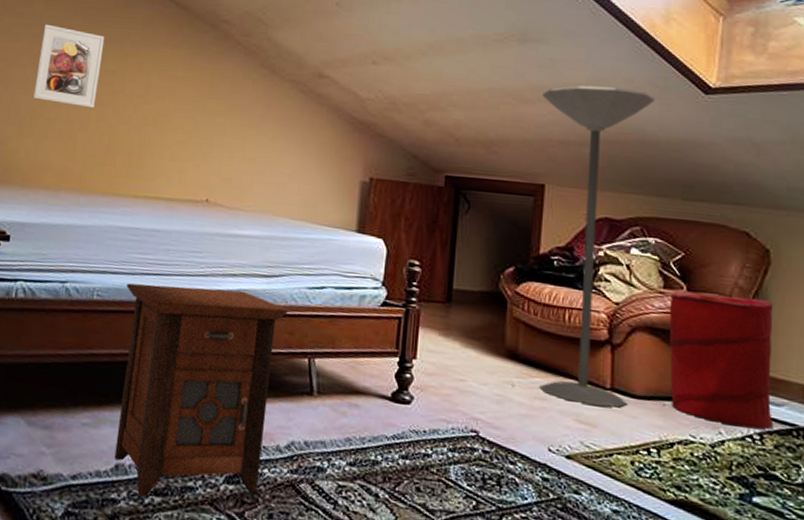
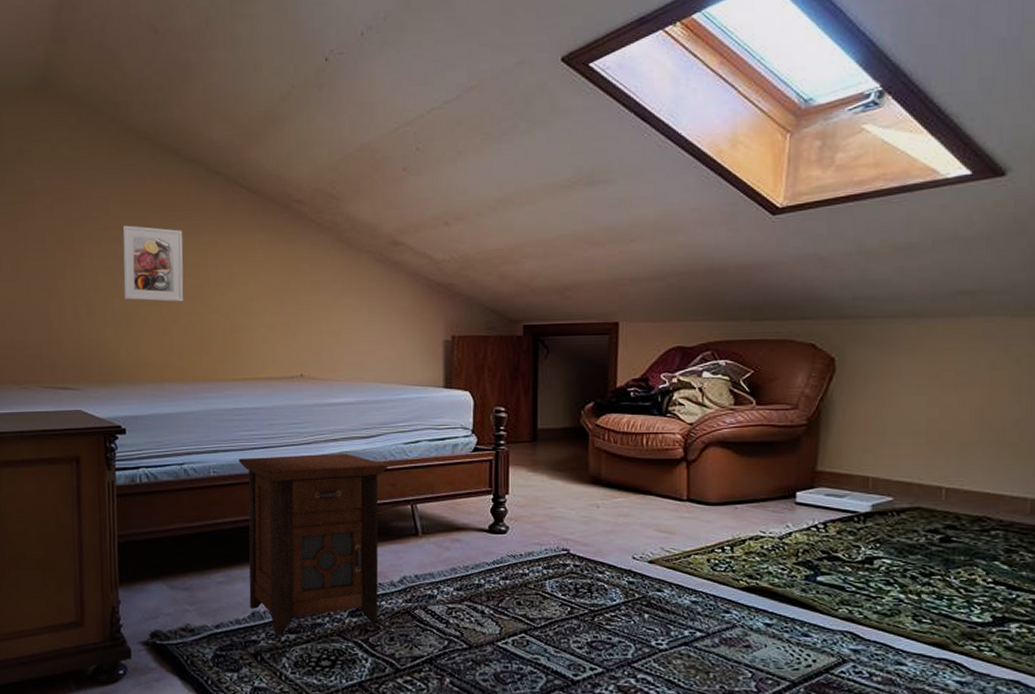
floor lamp: present [539,85,656,408] -> none [612,218,724,516]
laundry hamper: present [669,291,774,429] -> none [740,404,838,519]

